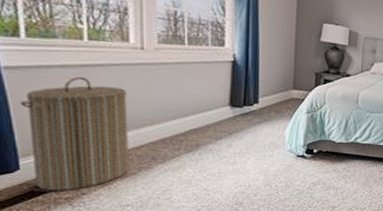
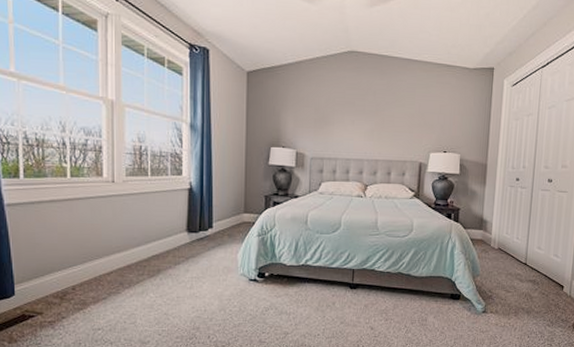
laundry hamper: present [20,76,130,191] -> none [17,210,101,315]

